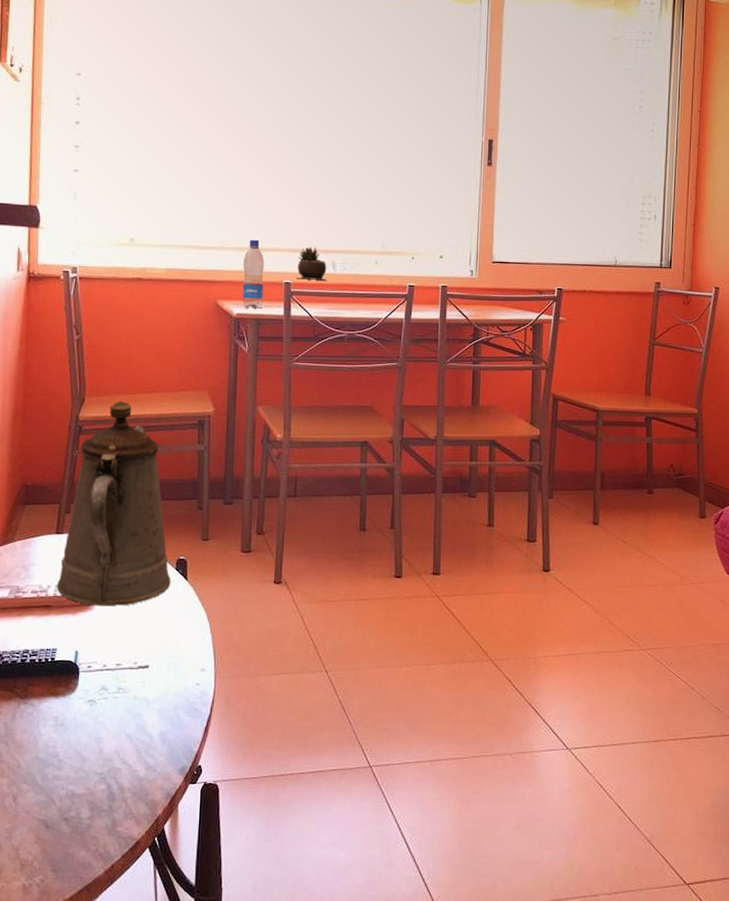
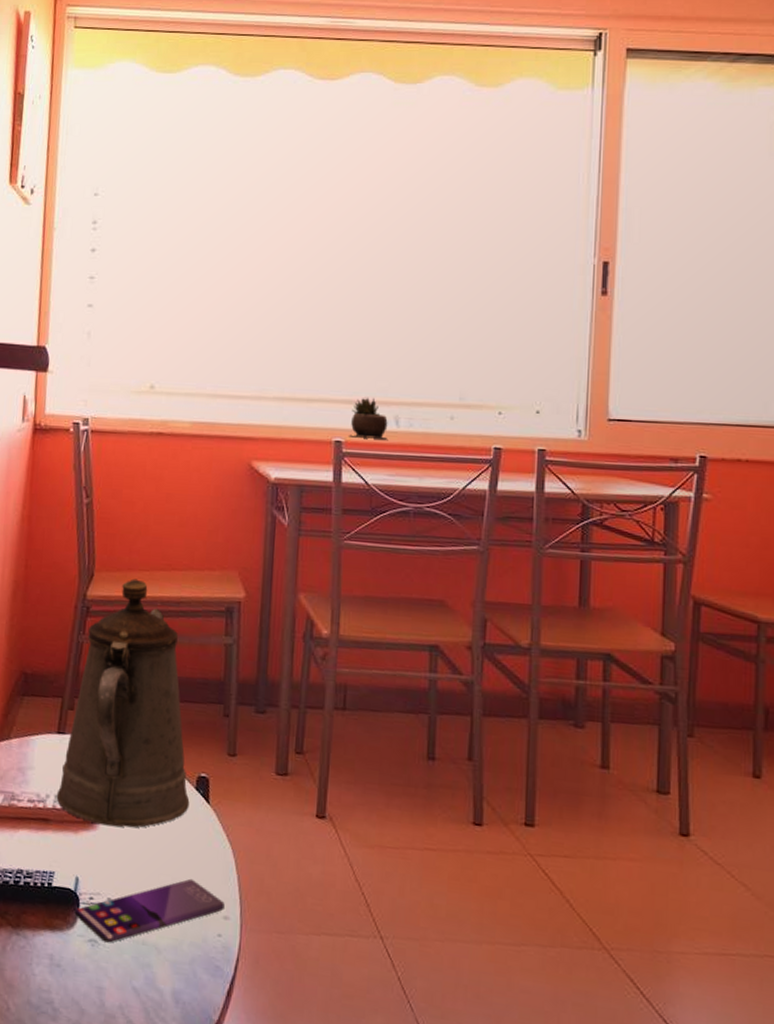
smartphone: none [75,642,202,701] -> present [74,878,225,943]
bottle: present [242,239,265,309] -> none [281,387,310,473]

